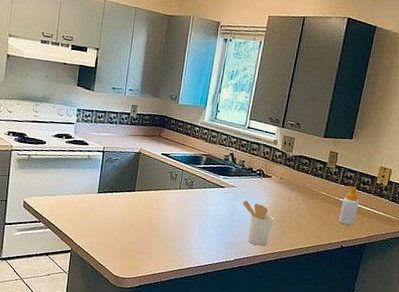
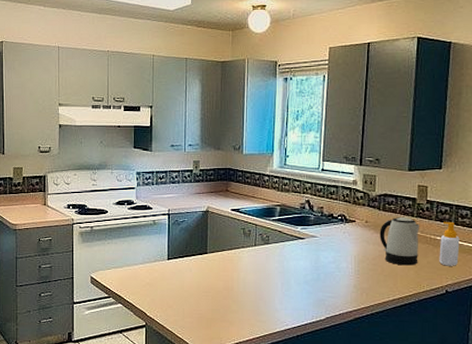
utensil holder: present [242,200,274,247] -> none [326,251,364,300]
kettle: none [290,177,326,221] -> present [379,217,419,266]

